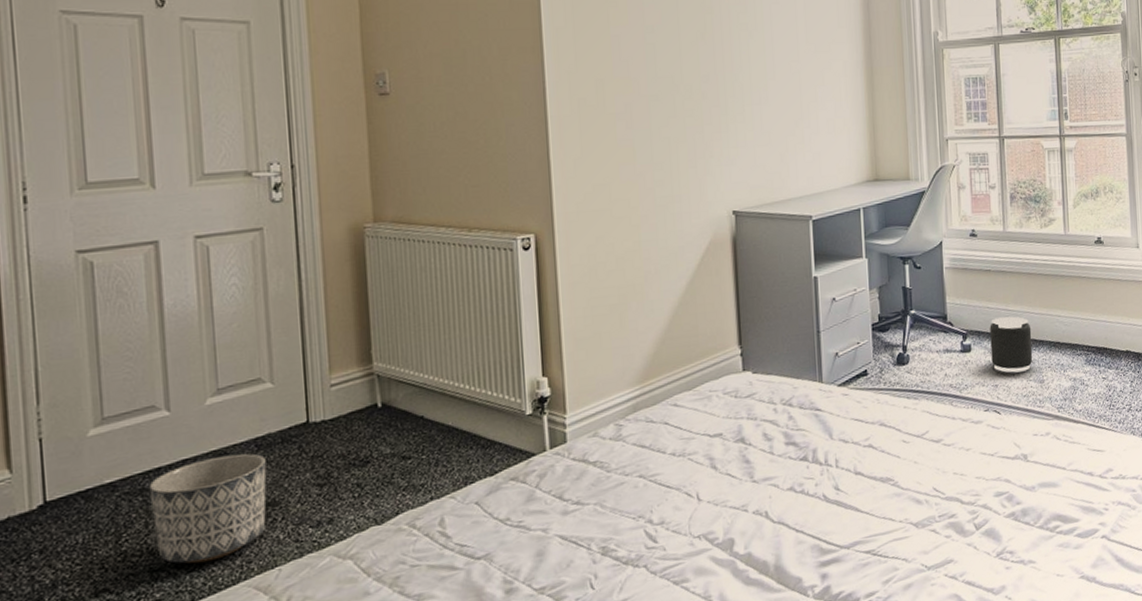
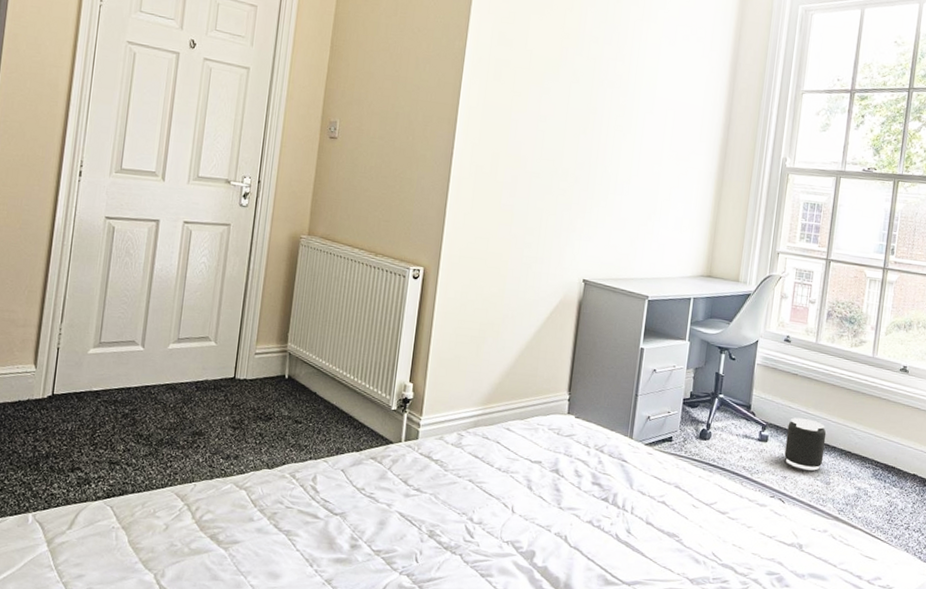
planter: present [148,453,267,564] -> none [118,389,201,466]

